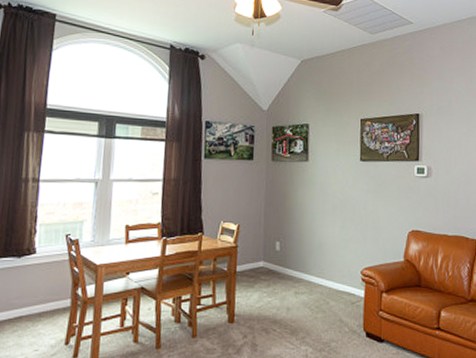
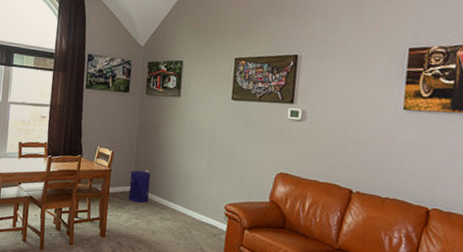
waste bin: none [258,243,282,279] -> present [128,170,151,203]

